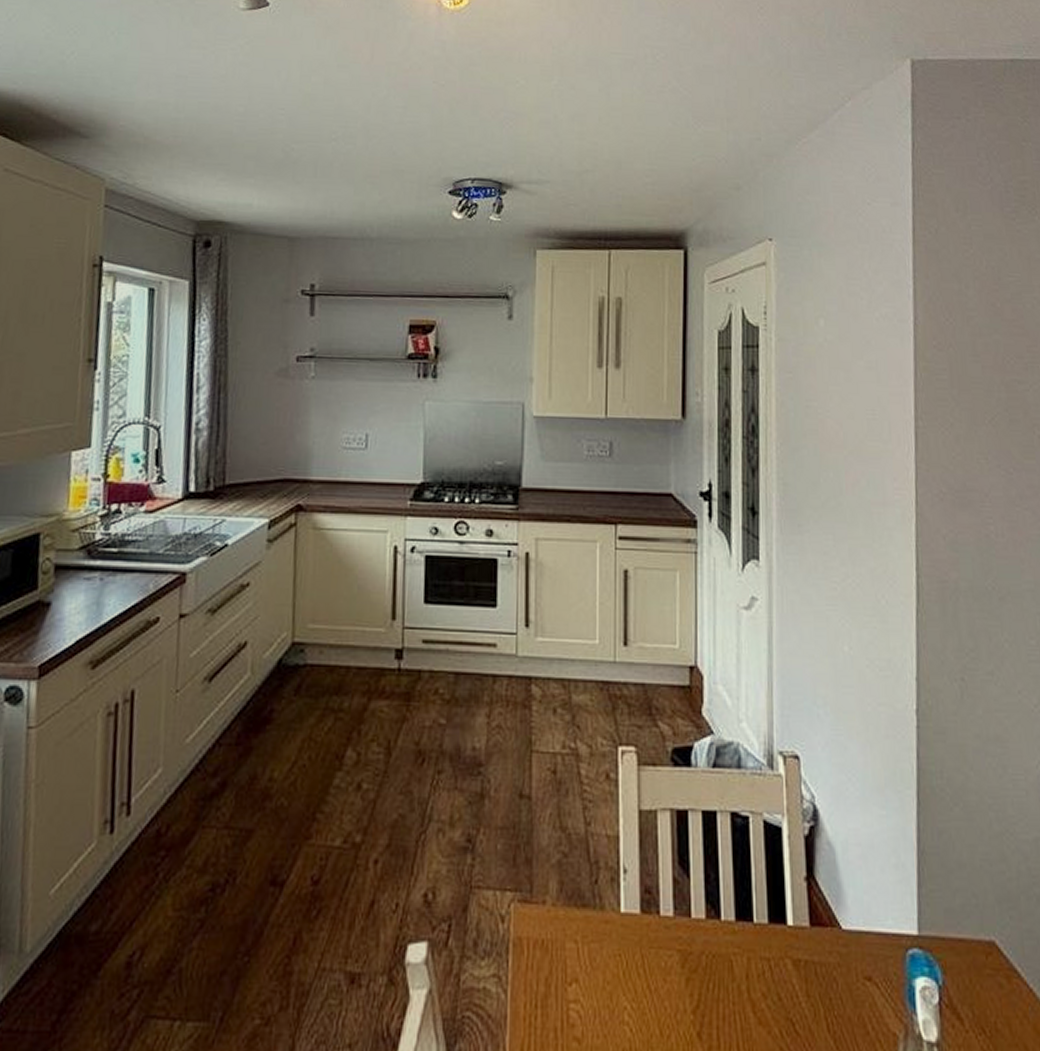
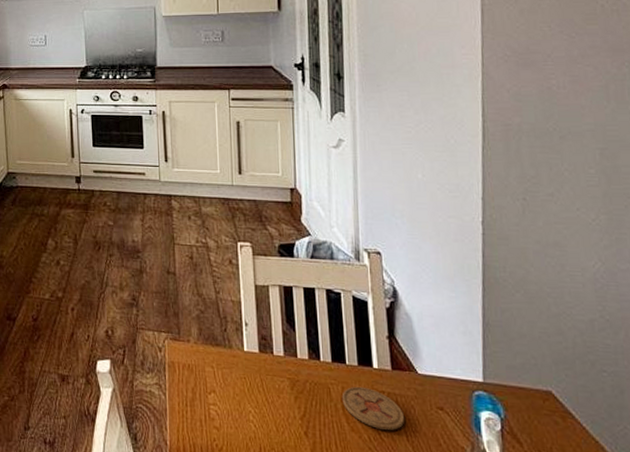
coaster: none [747,954,826,1019] -> present [341,386,405,431]

